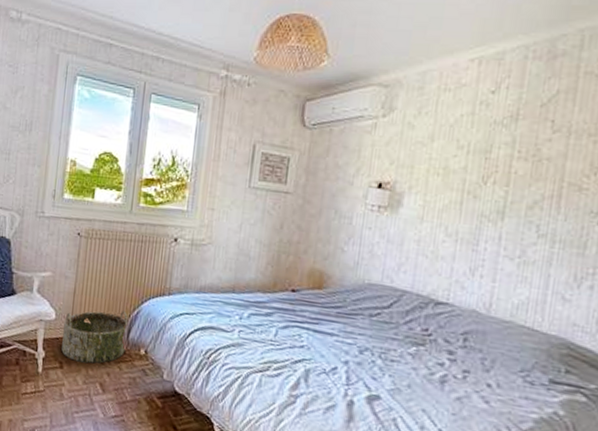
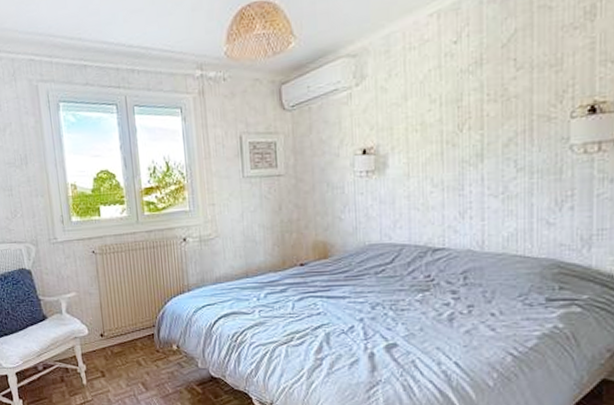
basket: present [61,311,129,364] -> none [97,314,159,368]

